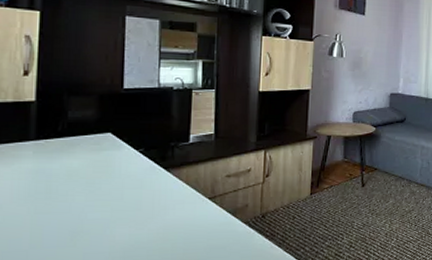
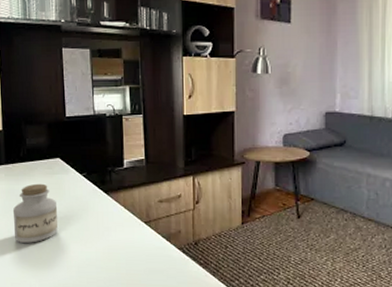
jar: none [40,161,103,230] -> present [12,183,58,243]

